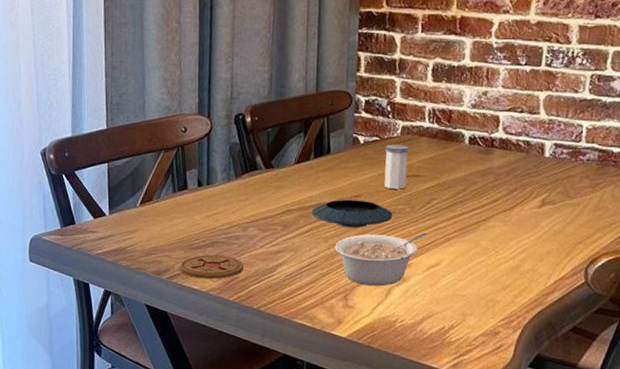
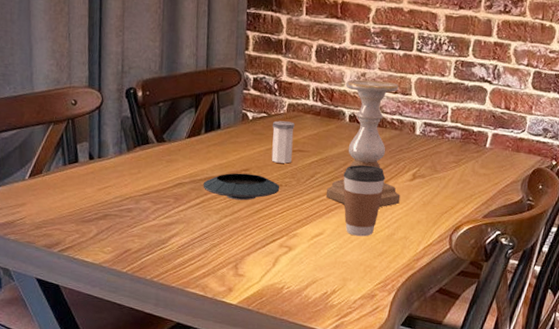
coaster: present [179,254,245,280] -> none [70,227,137,252]
legume: present [334,232,427,287] -> none [225,204,311,255]
candle holder: none [443,98,527,236] -> present [325,79,401,207]
coffee cup: none [462,190,510,268] -> present [343,164,386,237]

